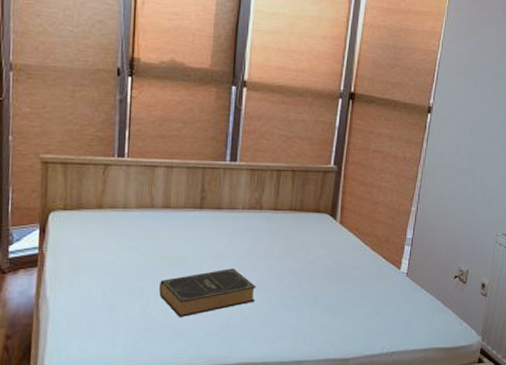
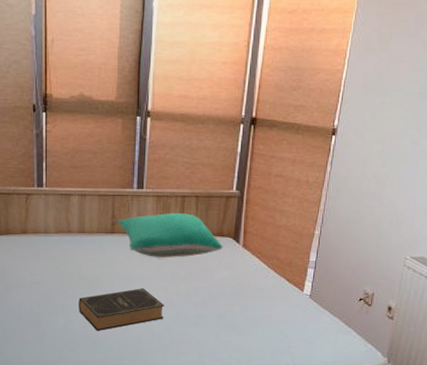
pillow: none [206,187,320,236] -> present [117,212,223,259]

